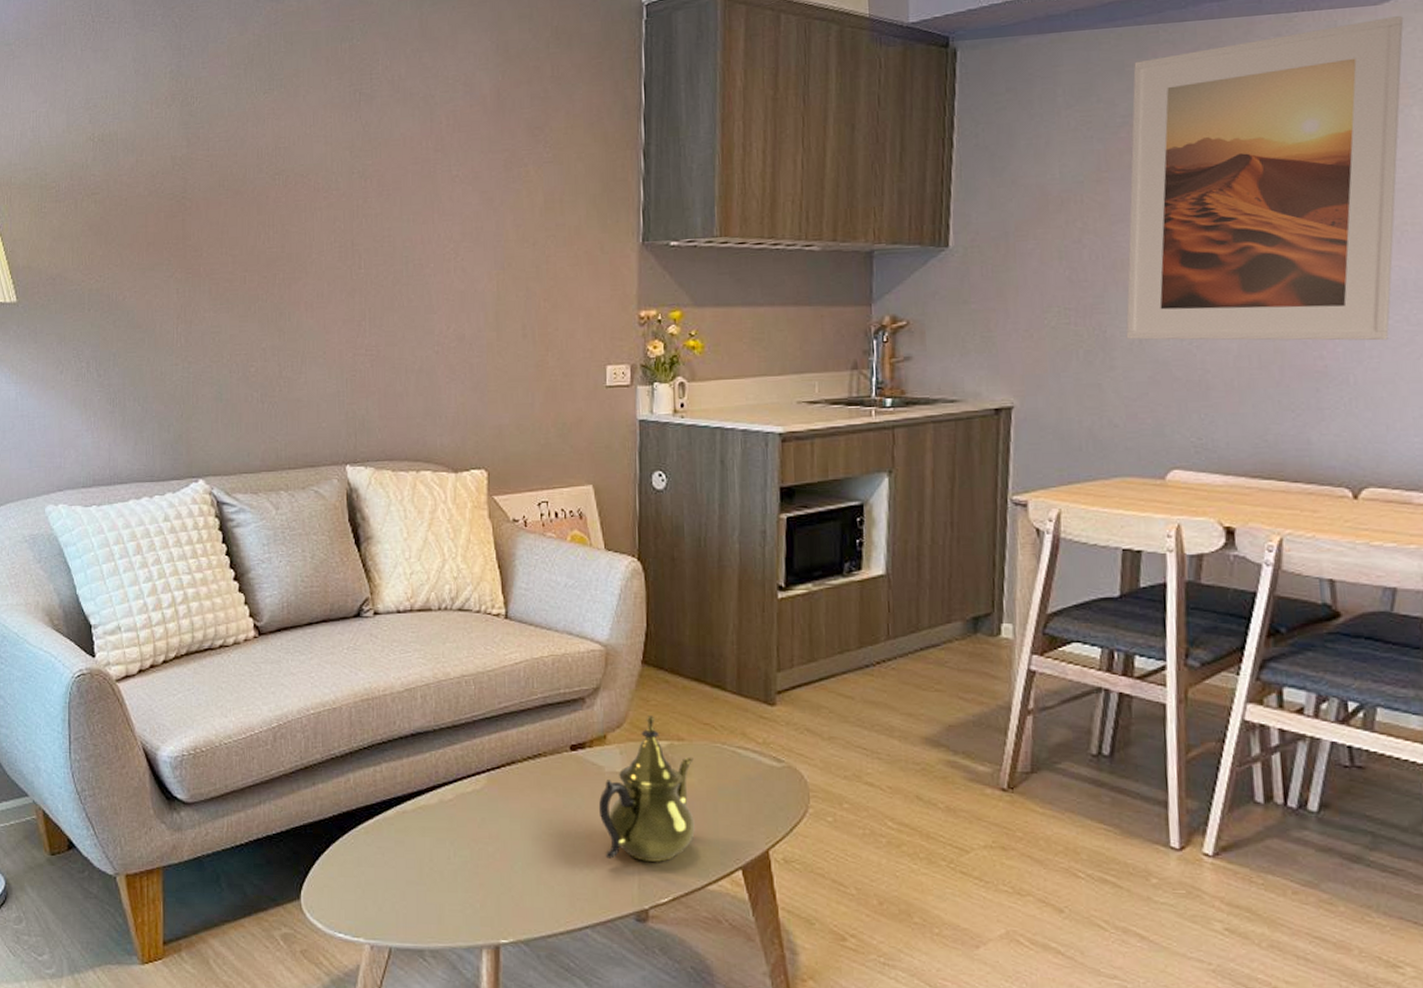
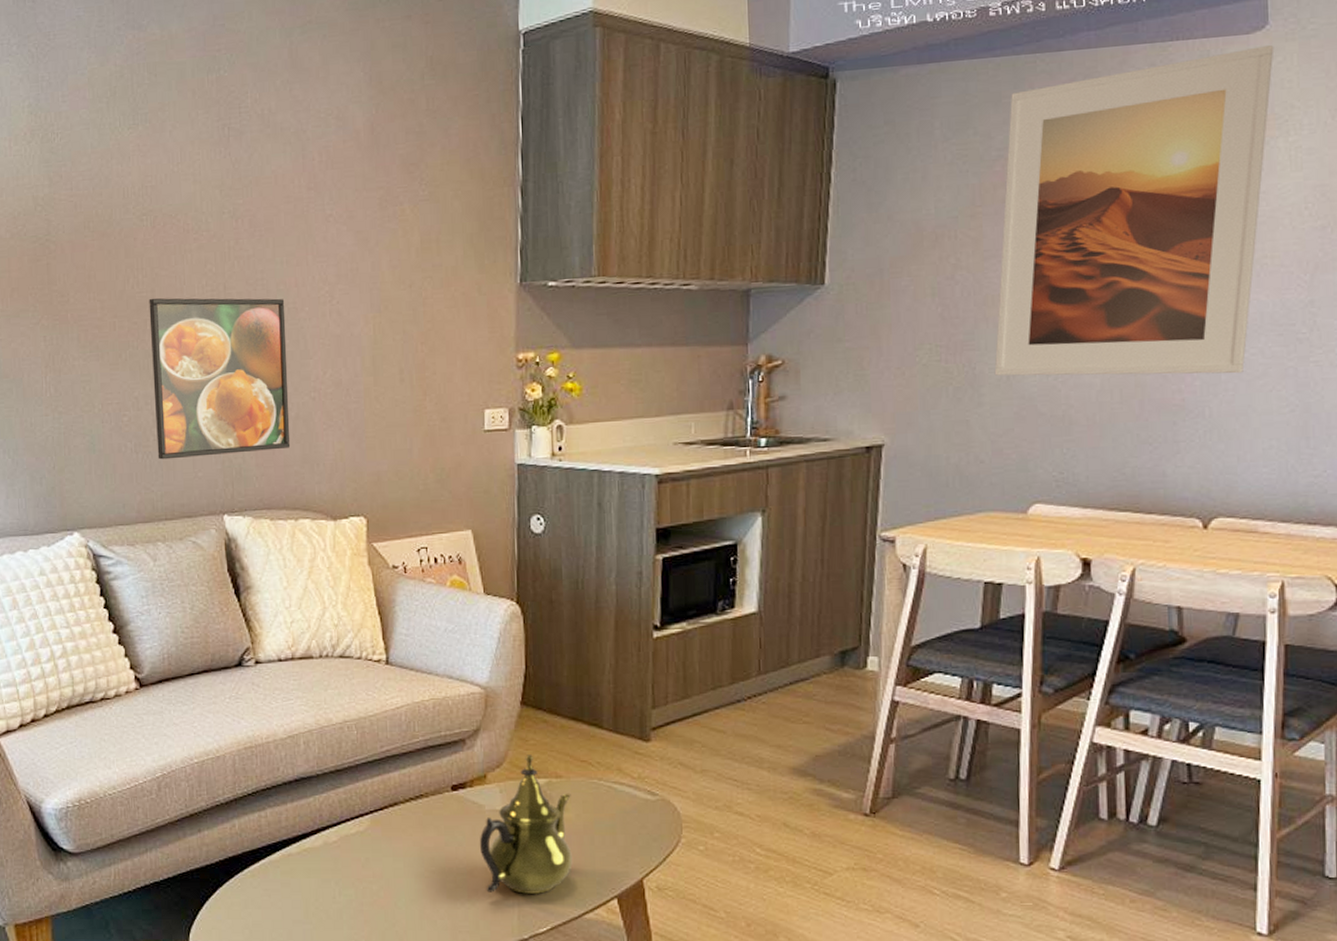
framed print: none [279,253,414,410] -> present [149,298,291,460]

